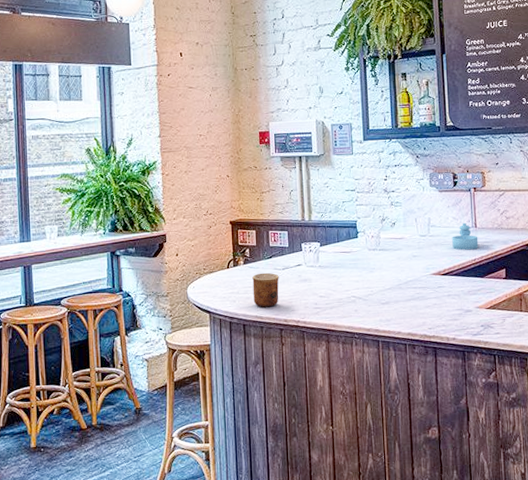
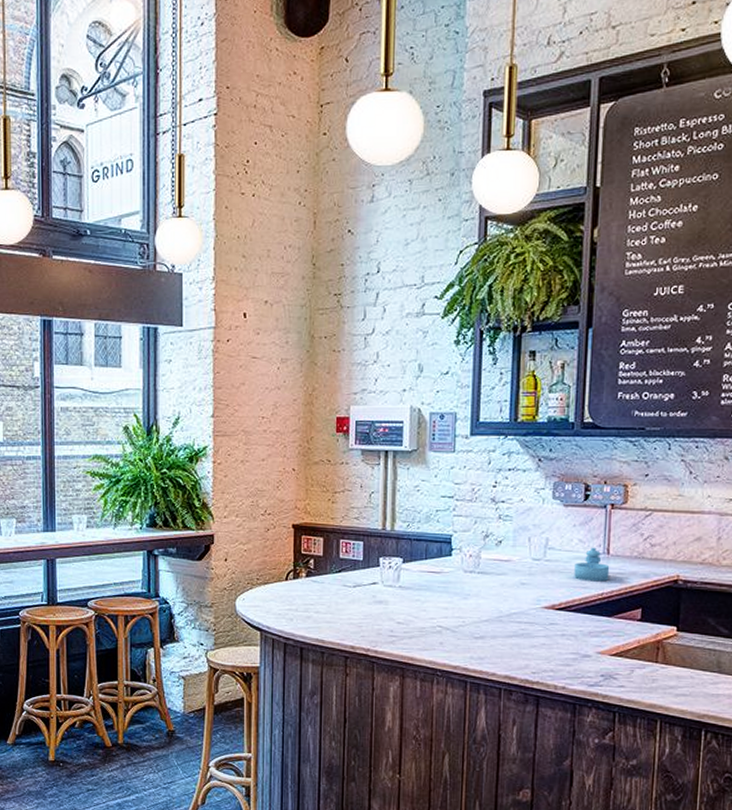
cup: present [252,272,279,308] -> none [315,589,348,630]

